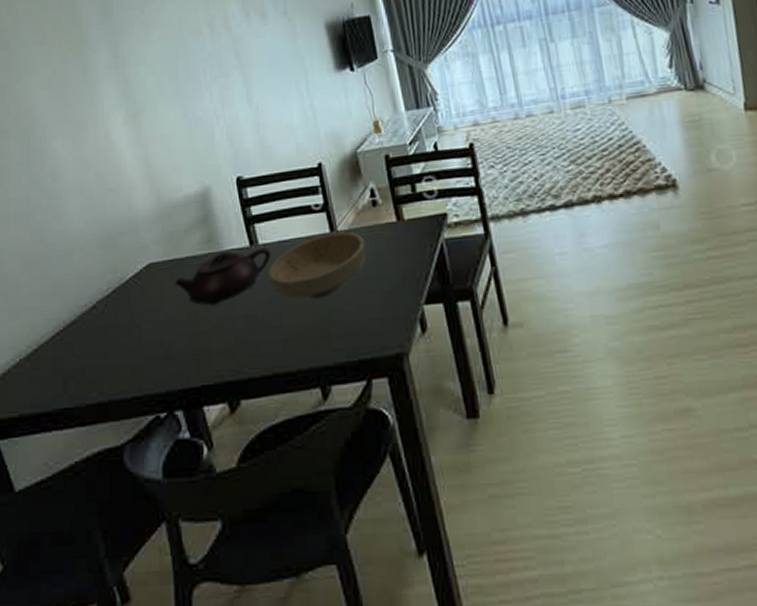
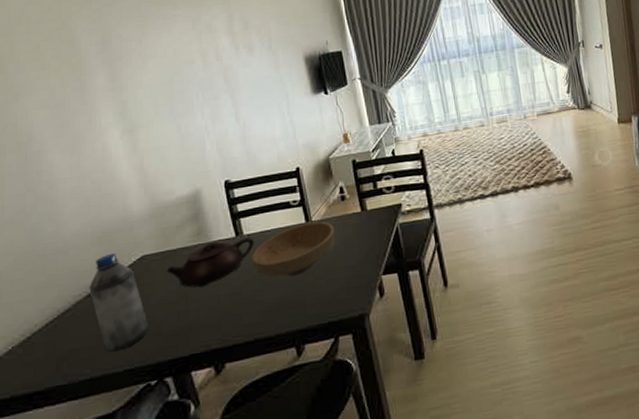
water bottle: none [94,258,156,374] -> present [89,252,148,352]

